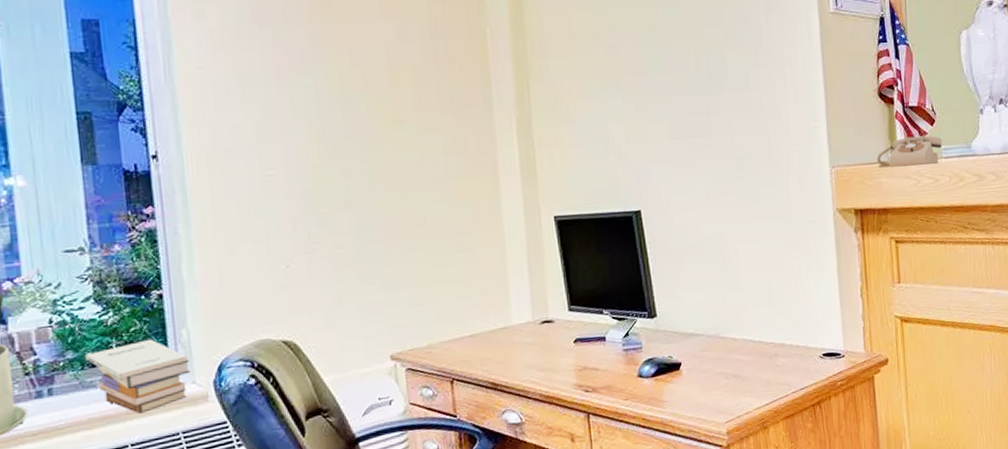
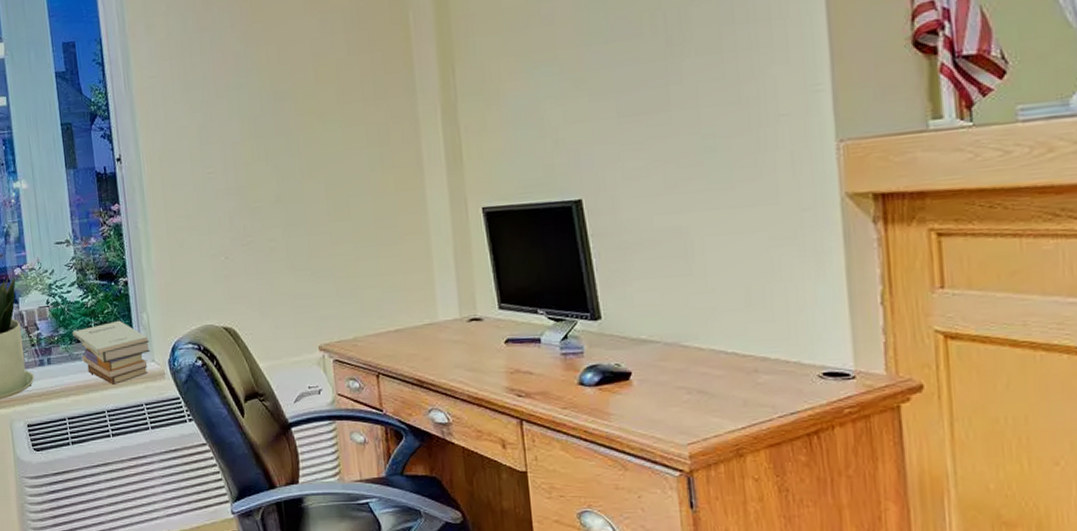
telephone: present [876,135,943,168] -> none [909,91,1019,140]

